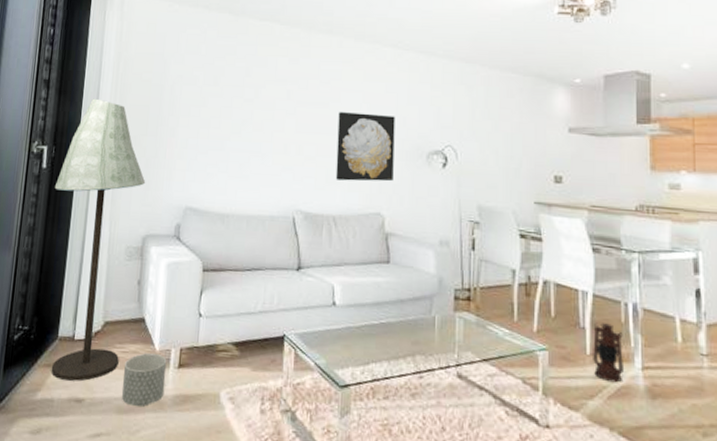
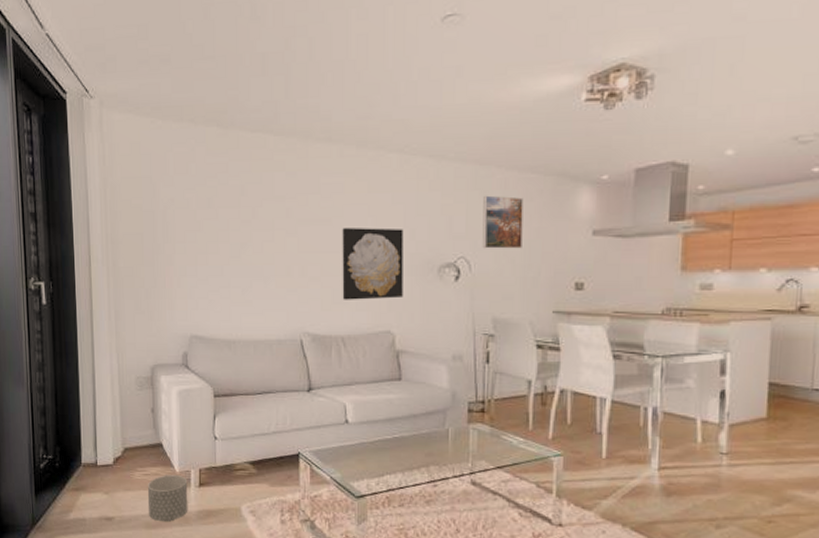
floor lamp: present [51,98,146,382] -> none [57,229,148,502]
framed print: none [468,90,505,141] -> present [482,195,524,249]
lantern: present [593,322,623,383] -> none [608,427,641,483]

